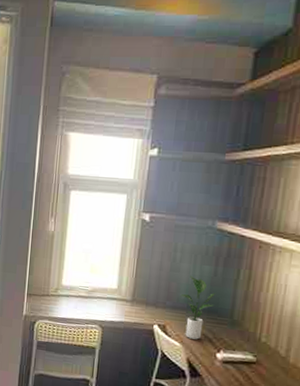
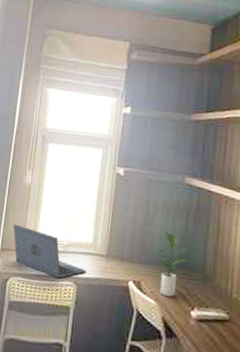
laptop: none [38,270,111,322] -> present [13,224,87,279]

